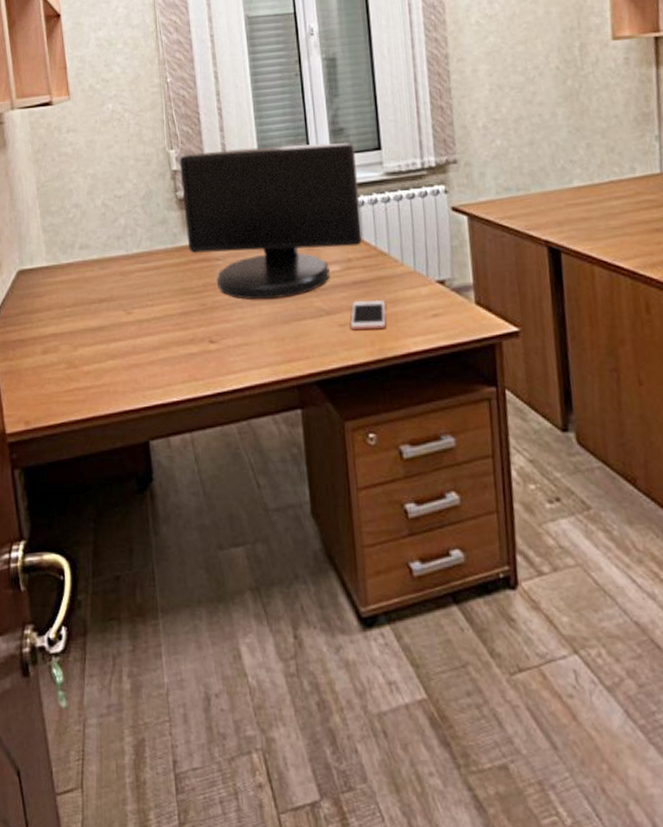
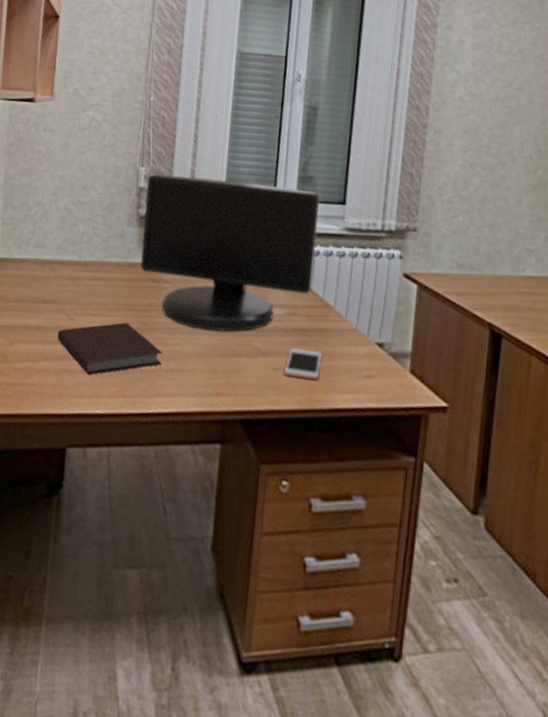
notebook: none [119,306,227,364] -> present [57,322,163,375]

